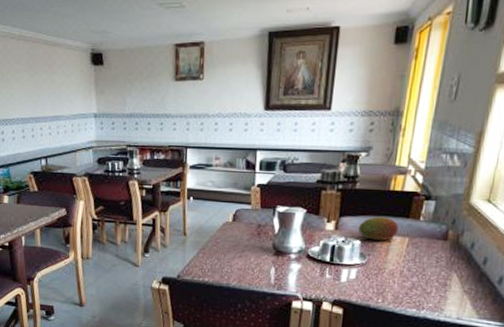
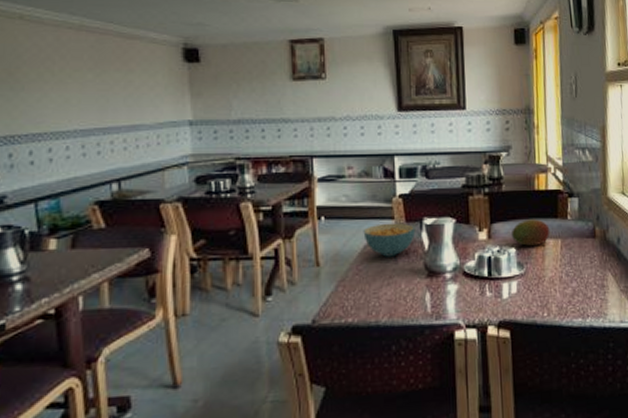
cereal bowl: none [223,207,269,235] -> present [363,223,416,257]

